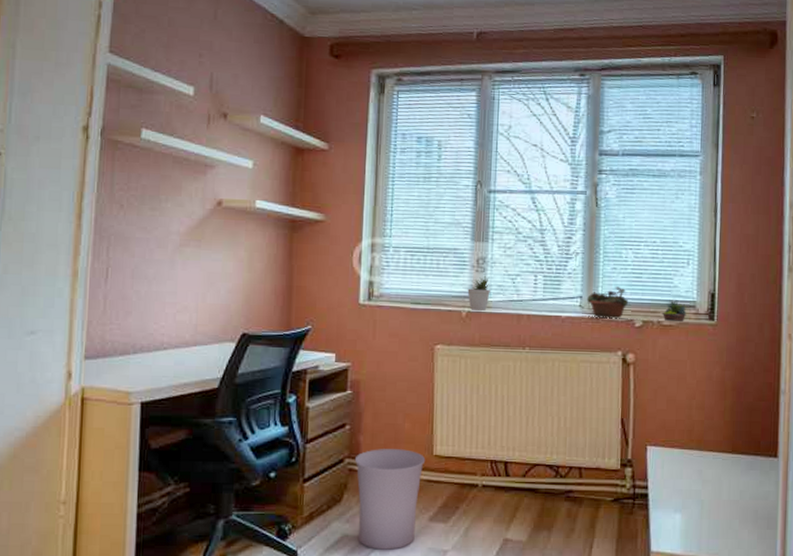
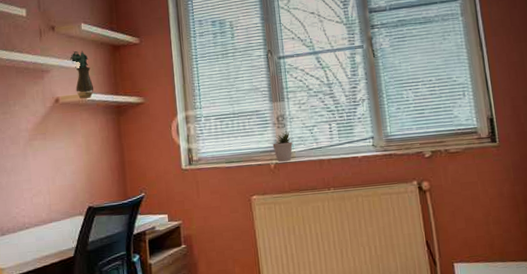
vase: none [242,146,267,207] -> present [70,50,94,100]
succulent planter: present [586,286,630,319] -> none [377,124,418,154]
succulent planter: present [661,300,687,323] -> none [447,129,471,149]

